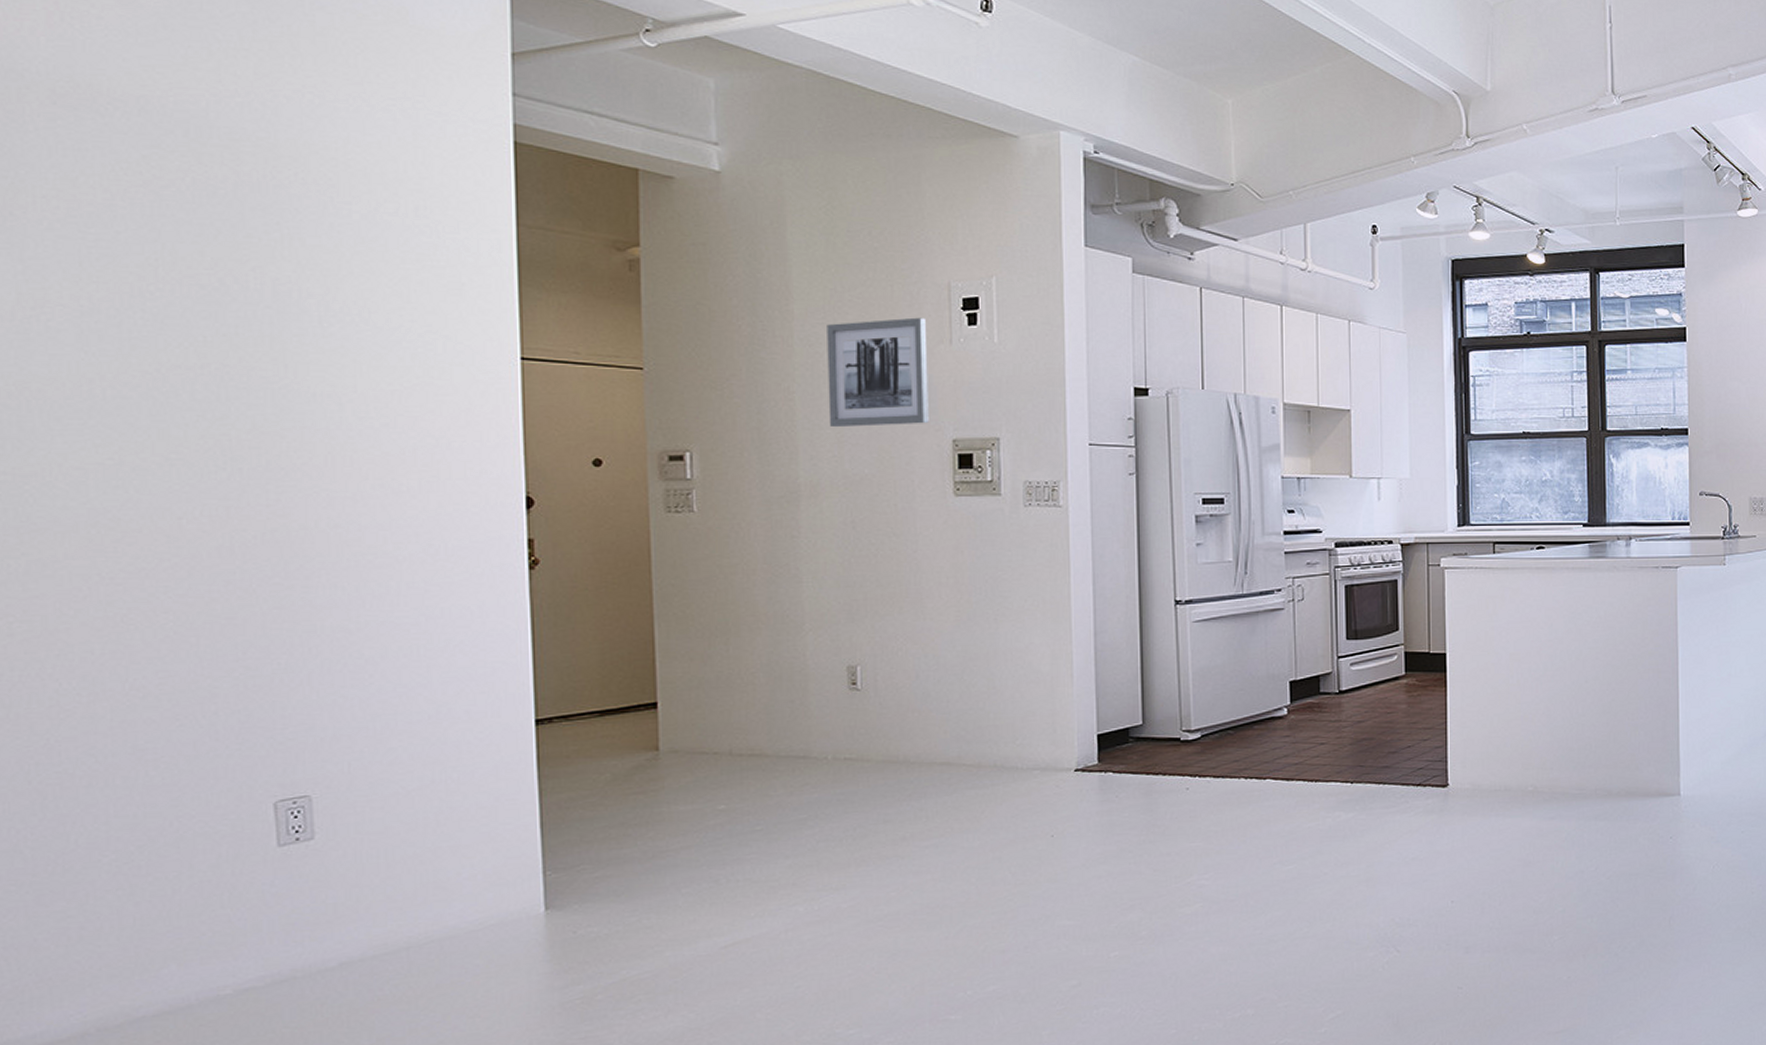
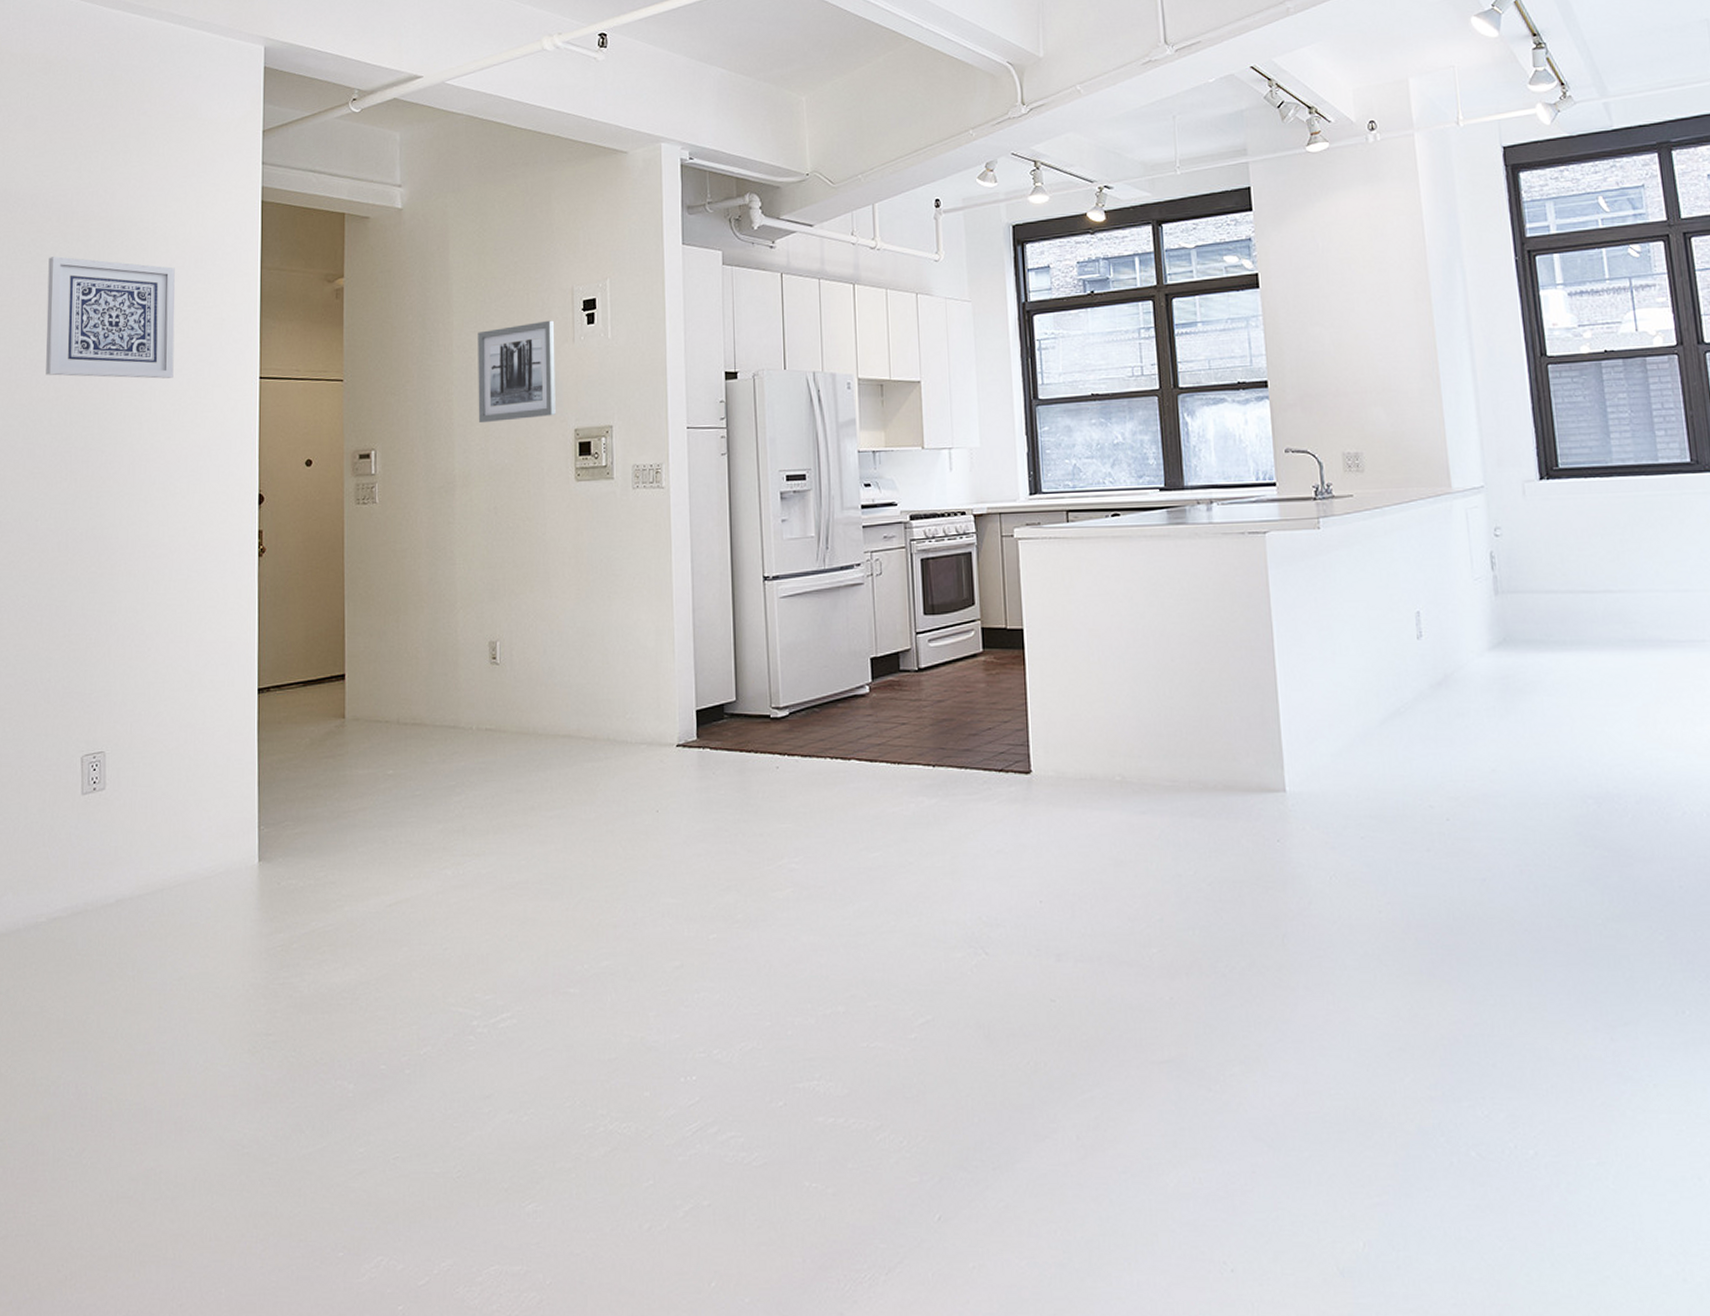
wall art: none [173,182,389,351] -> present [46,256,175,379]

